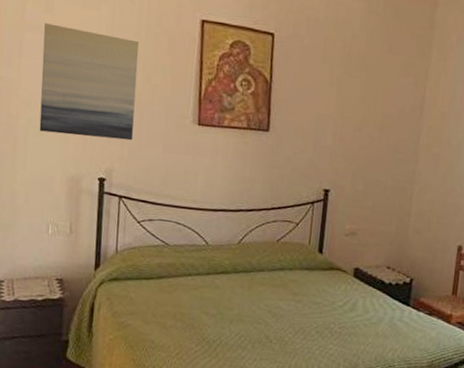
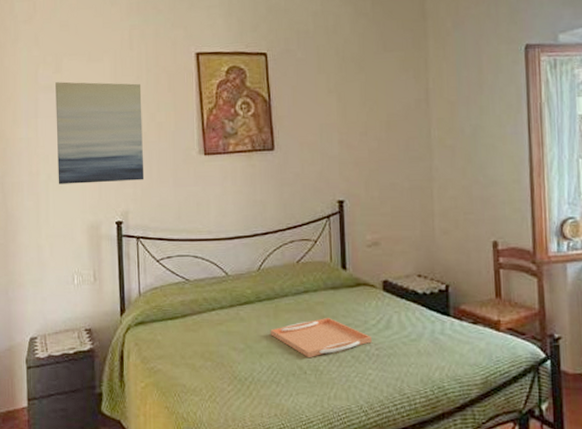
serving tray: none [242,294,337,329] -> present [270,317,372,359]

